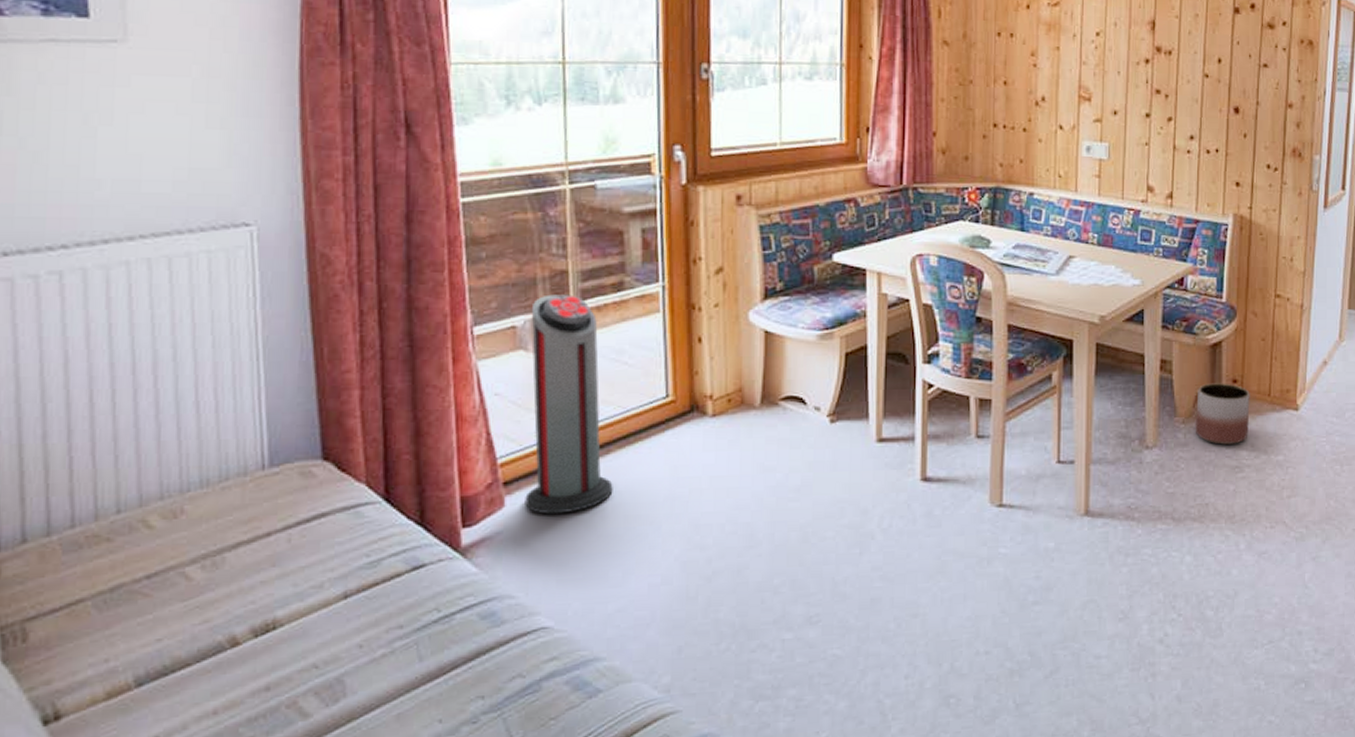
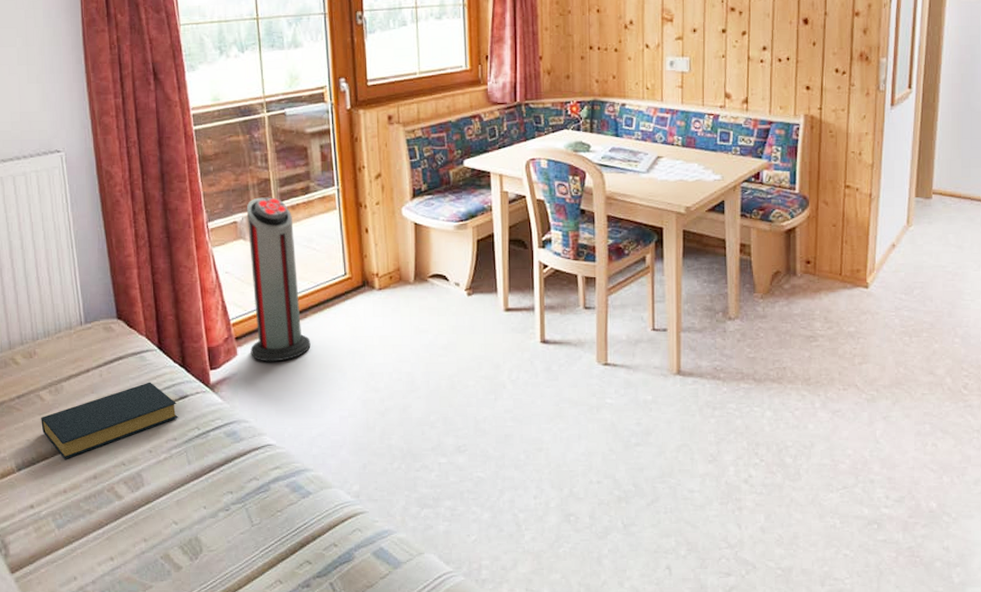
hardback book: none [183,547,408,665] -> present [41,382,178,459]
planter: present [1195,383,1250,445] -> none [772,264,823,317]

